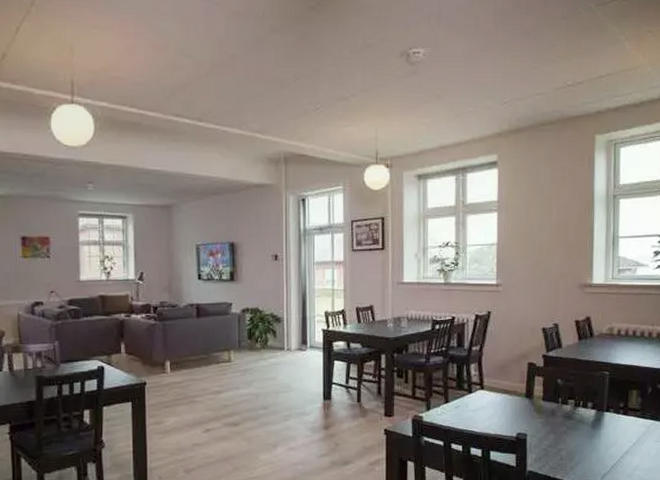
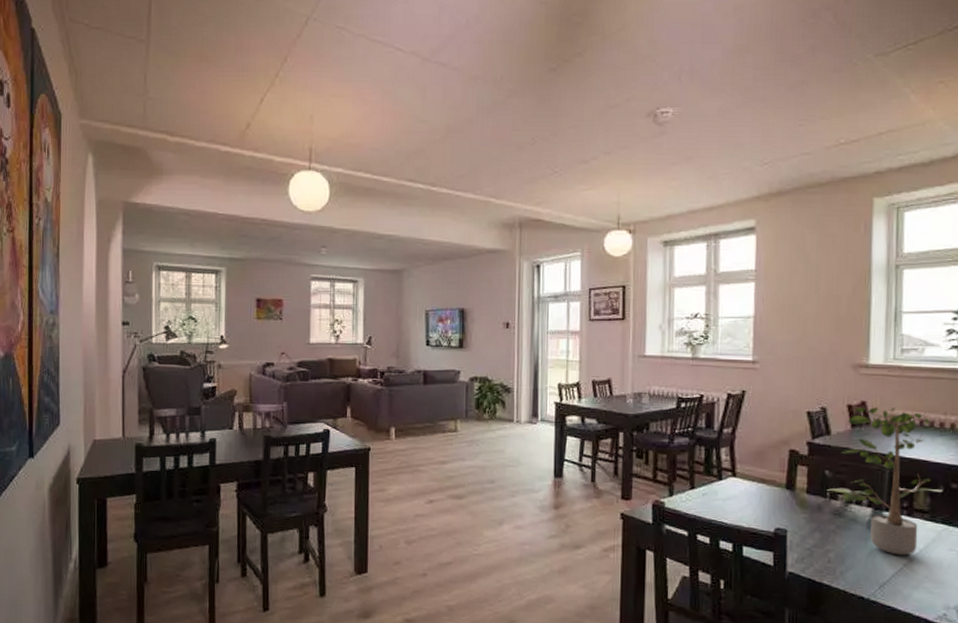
potted plant: none [559,320,651,449] -> present [827,405,943,556]

